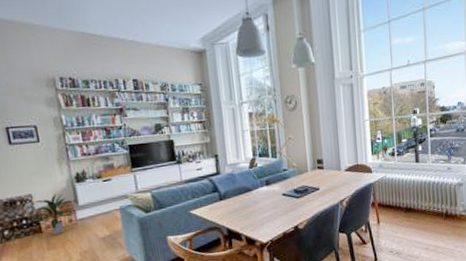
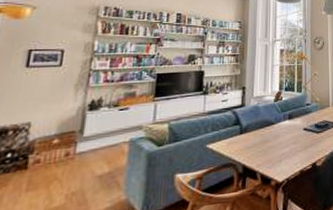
indoor plant: present [33,193,74,234] -> none [25,122,74,171]

